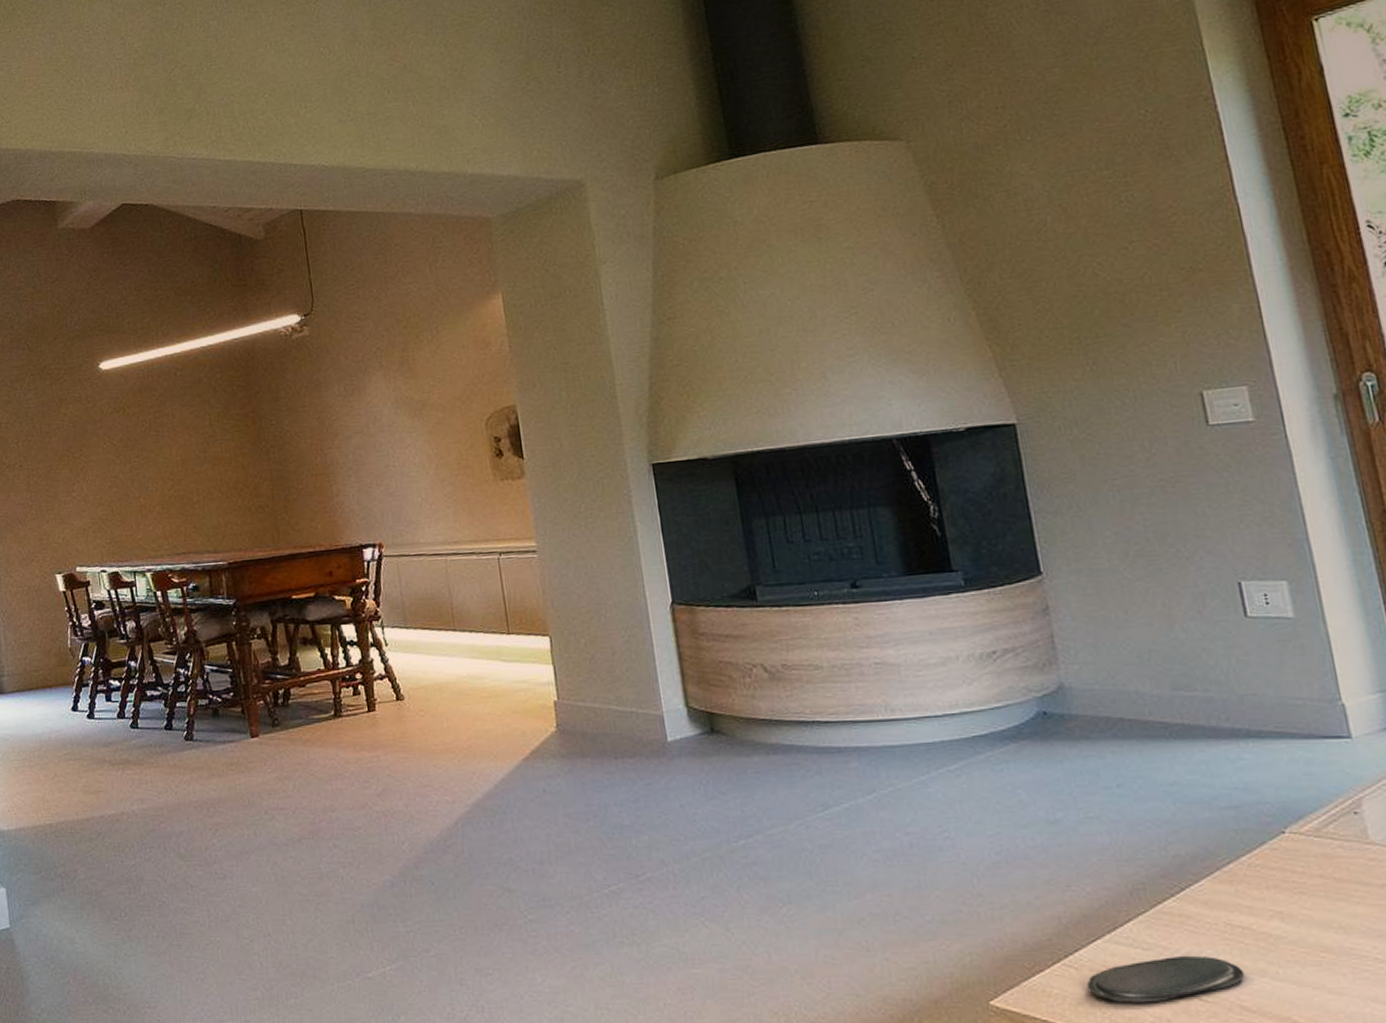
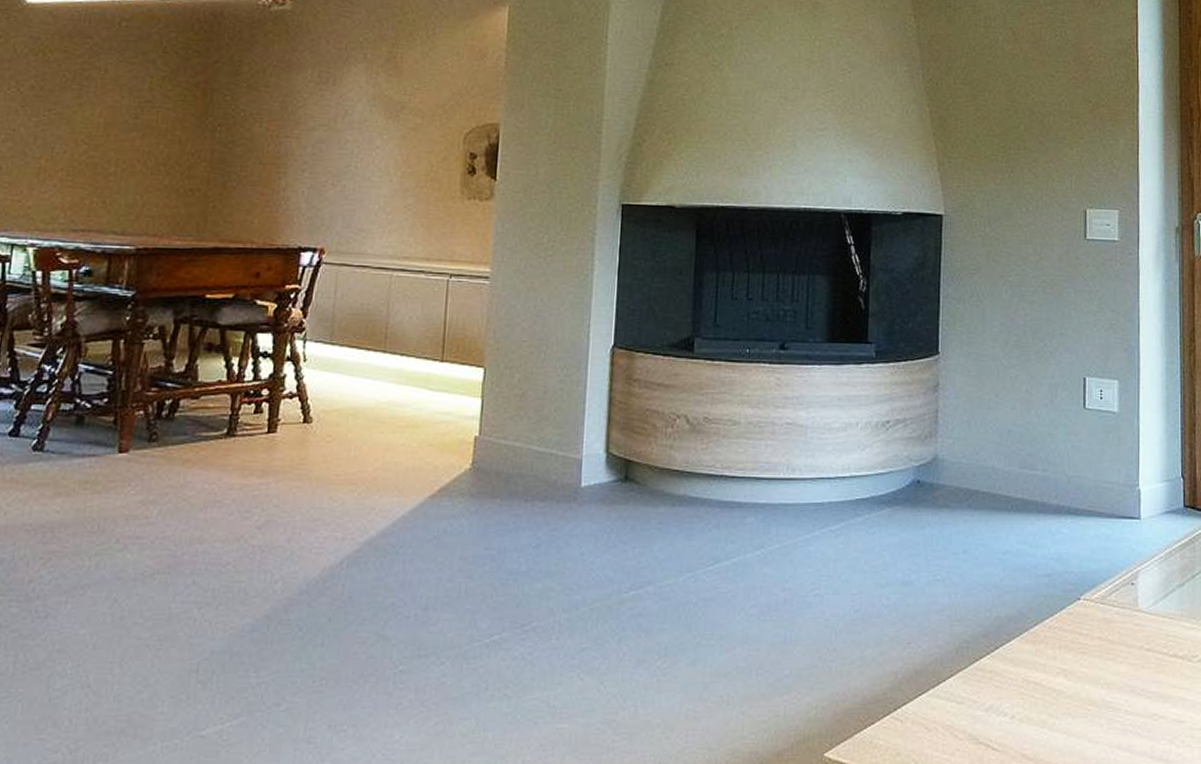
oval tray: present [1087,955,1245,1003] -> none [908,708,1030,753]

